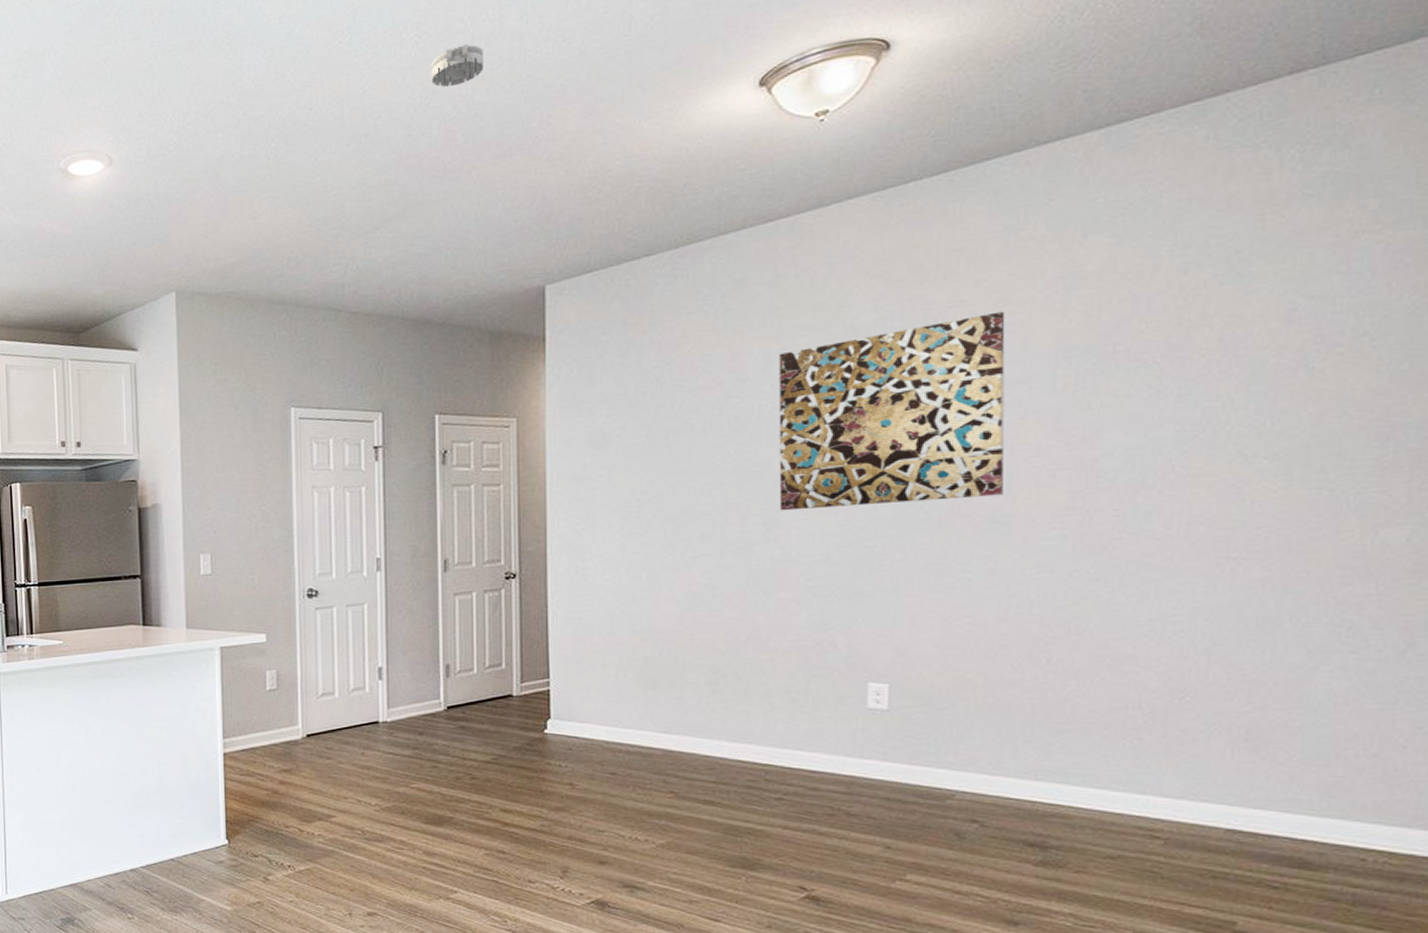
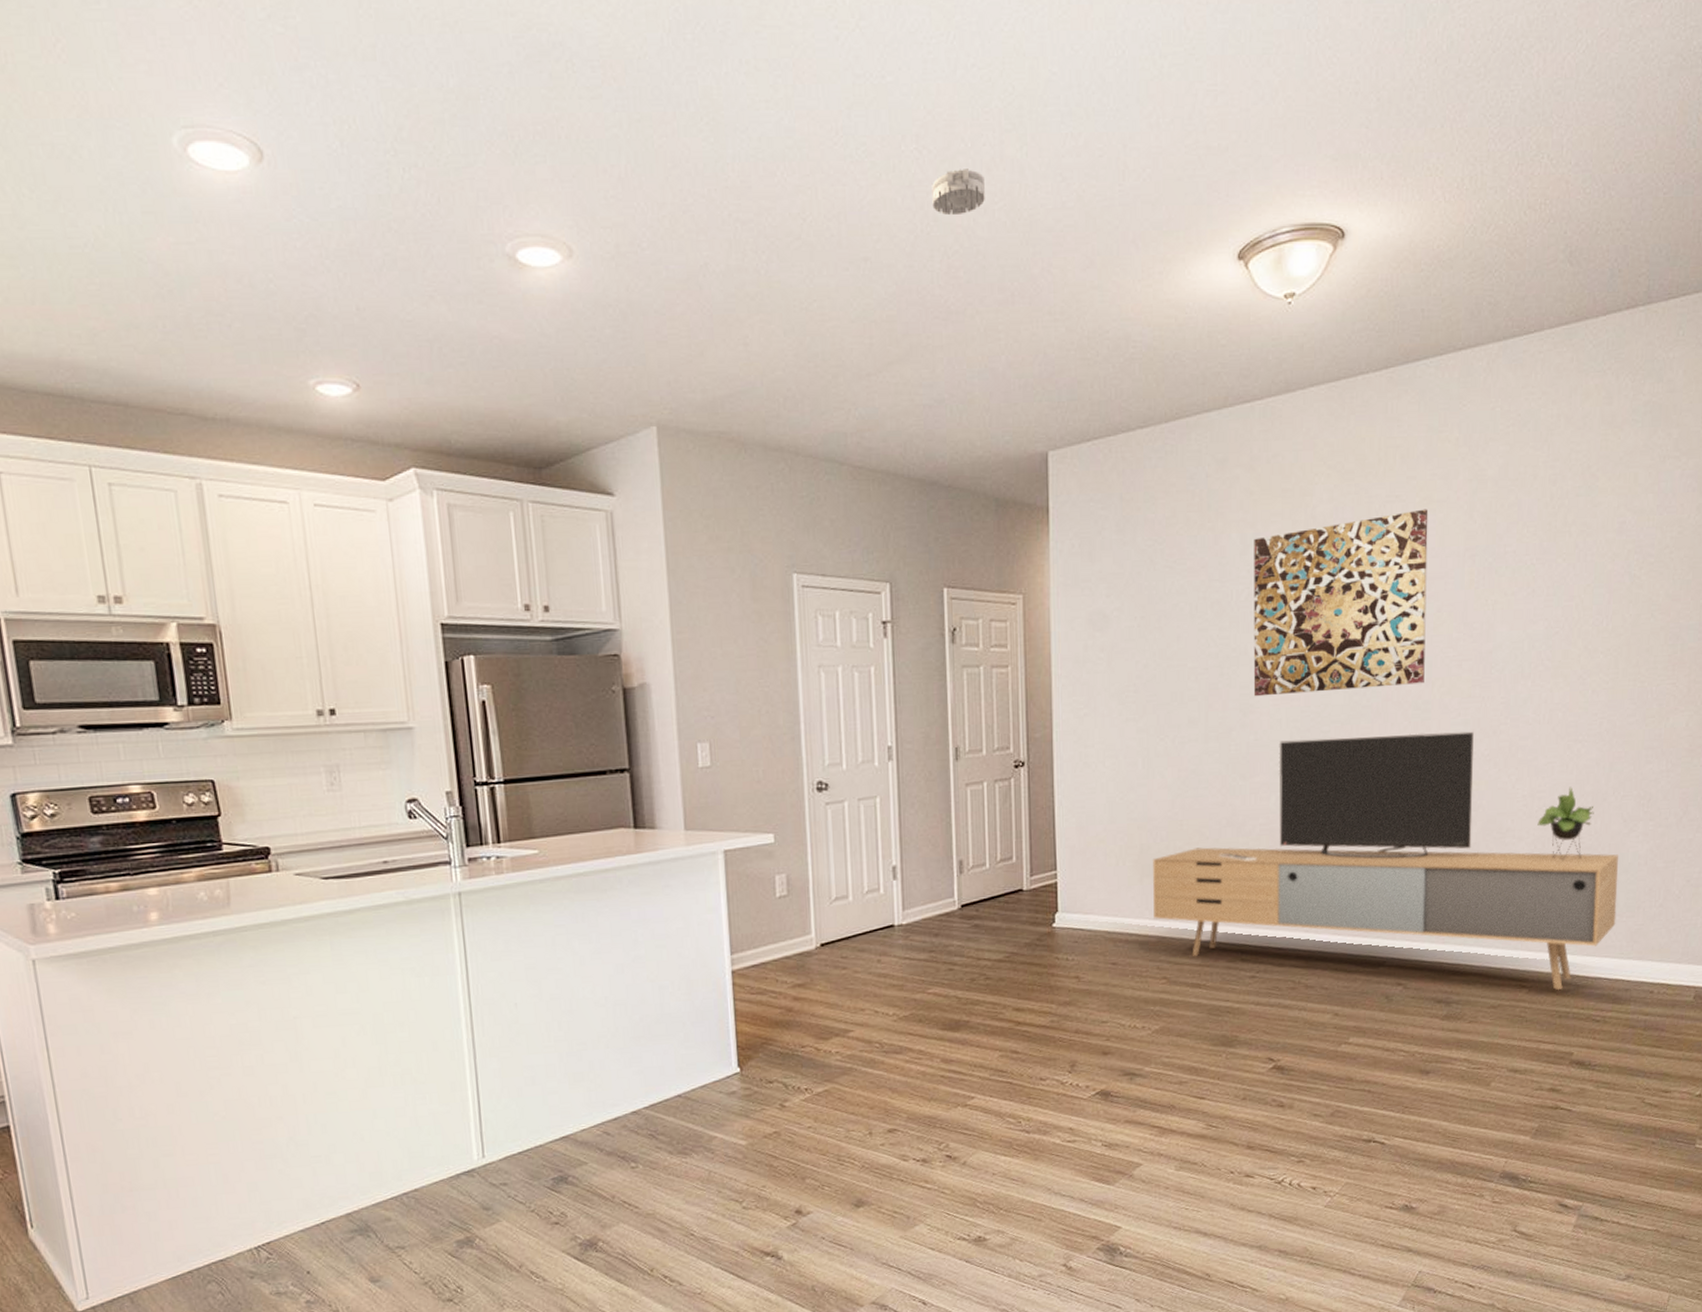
media console: none [659,547,1302,846] -> present [1153,731,1618,991]

